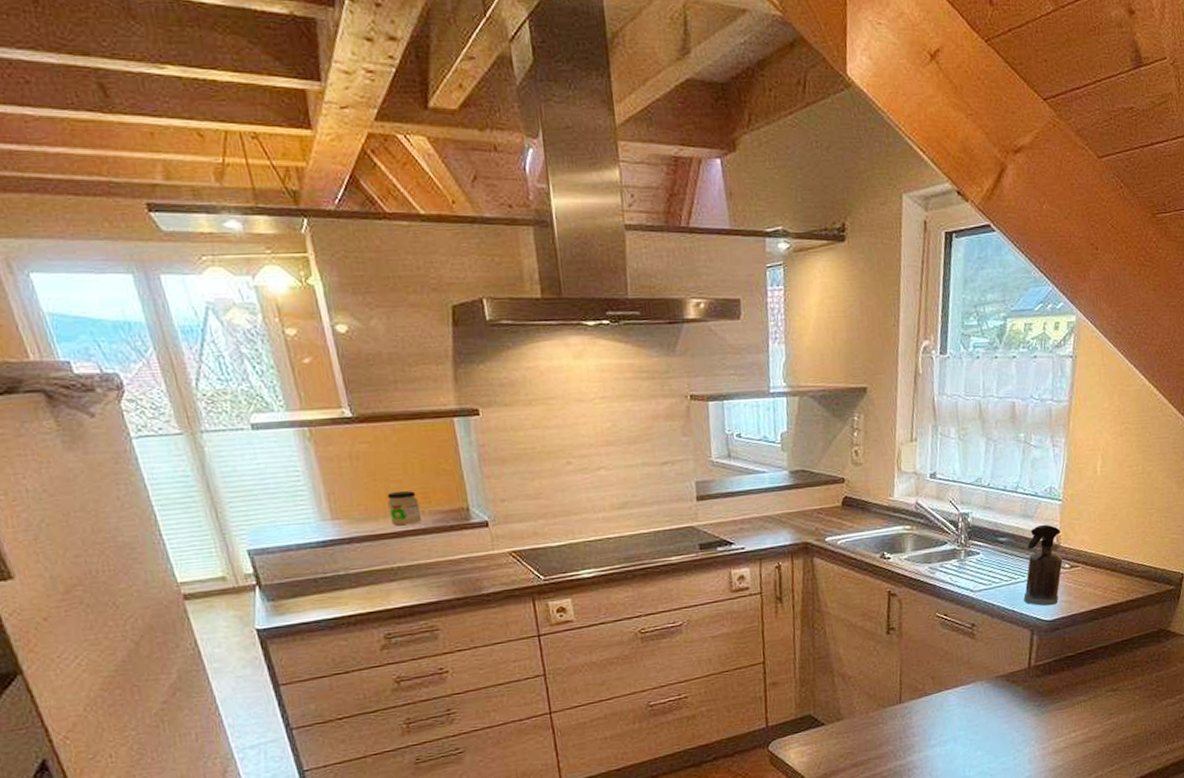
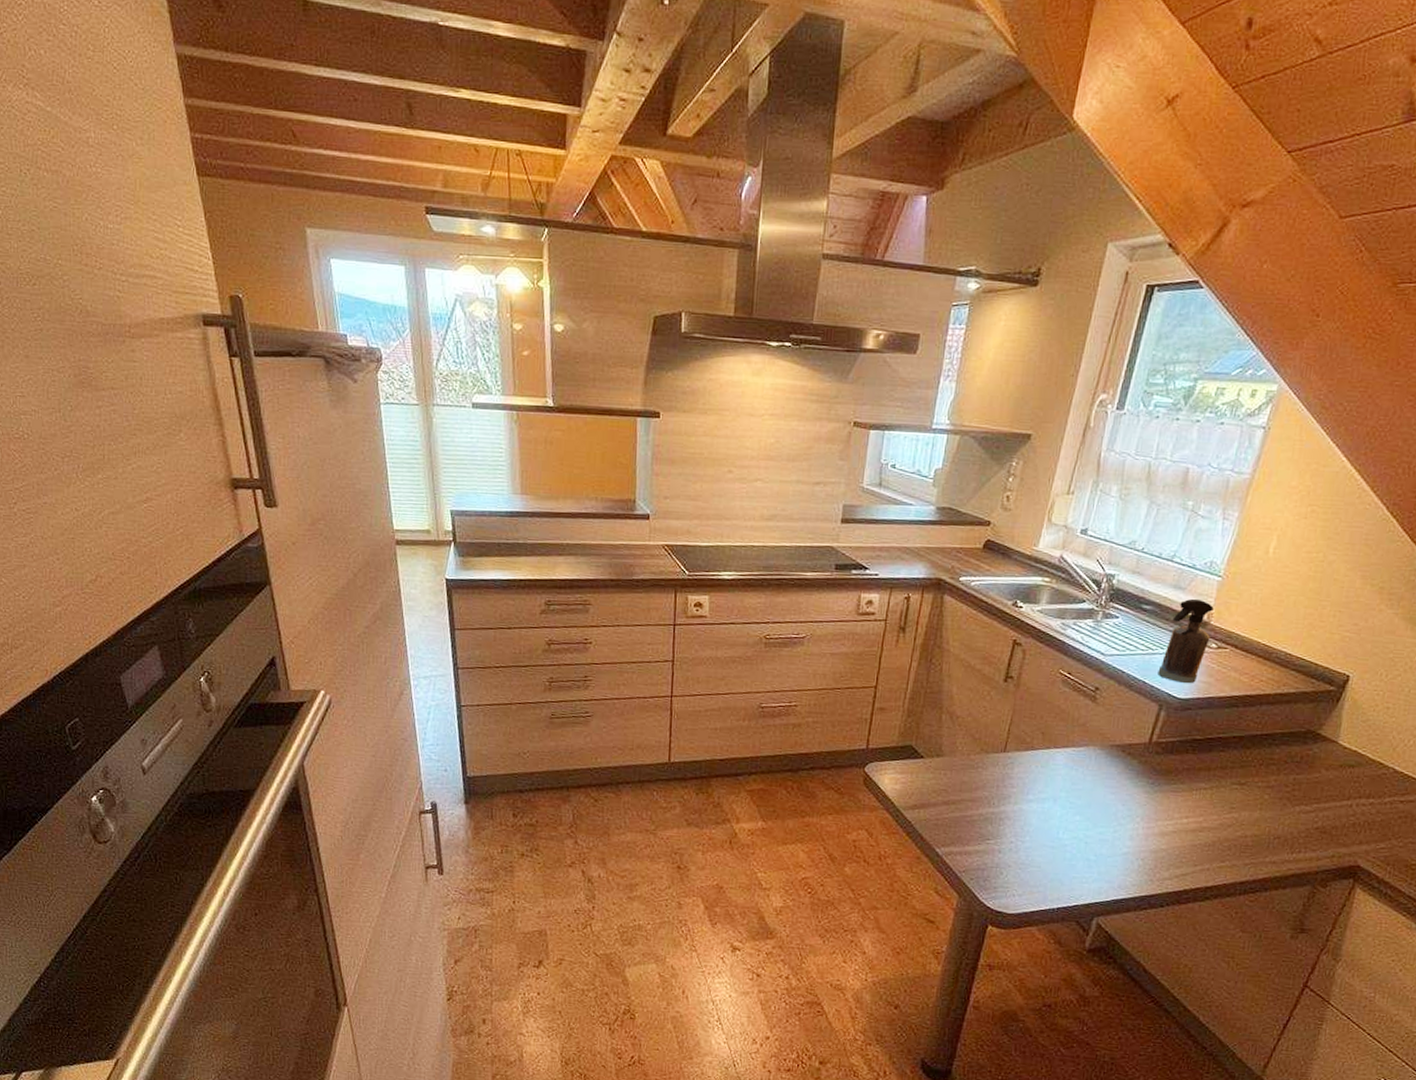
jar: present [387,491,423,526] -> none [568,477,595,508]

